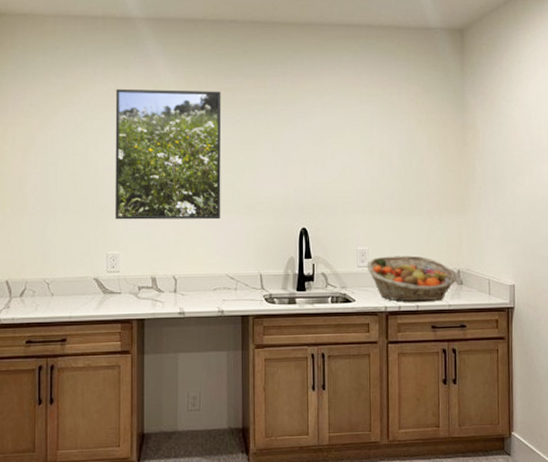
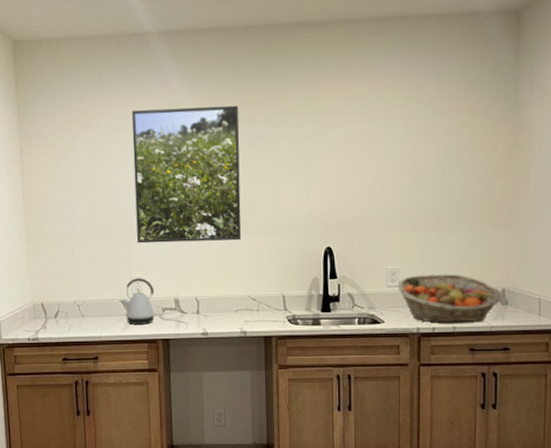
kettle: none [96,255,132,304] -> present [122,278,157,325]

